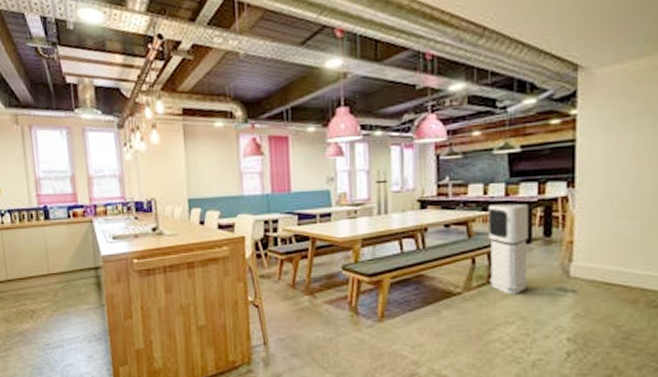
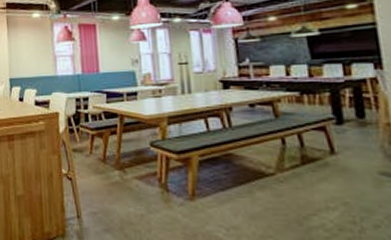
air purifier: present [489,203,529,295] -> none [293,84,347,178]

